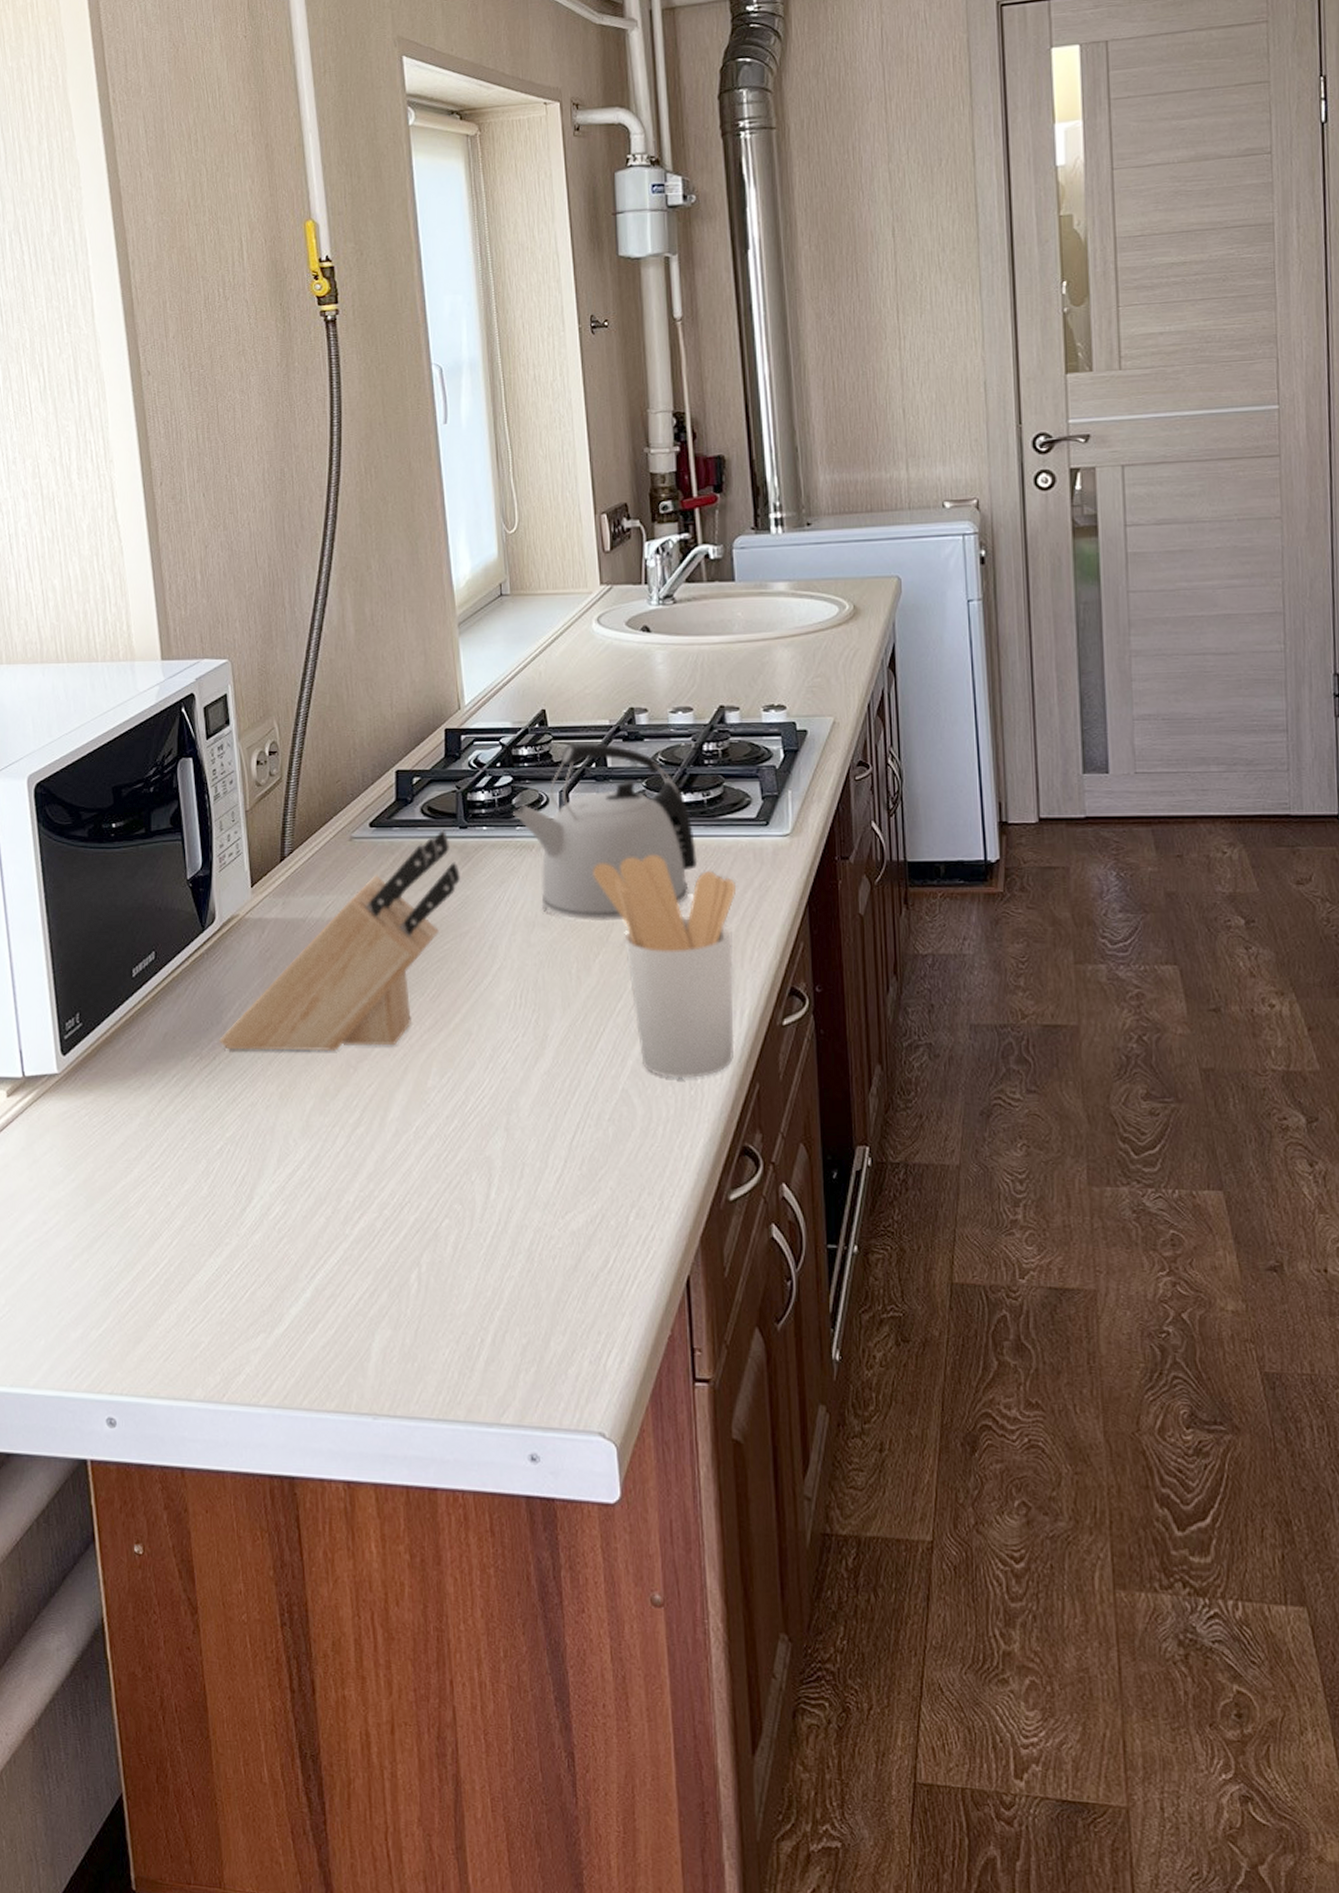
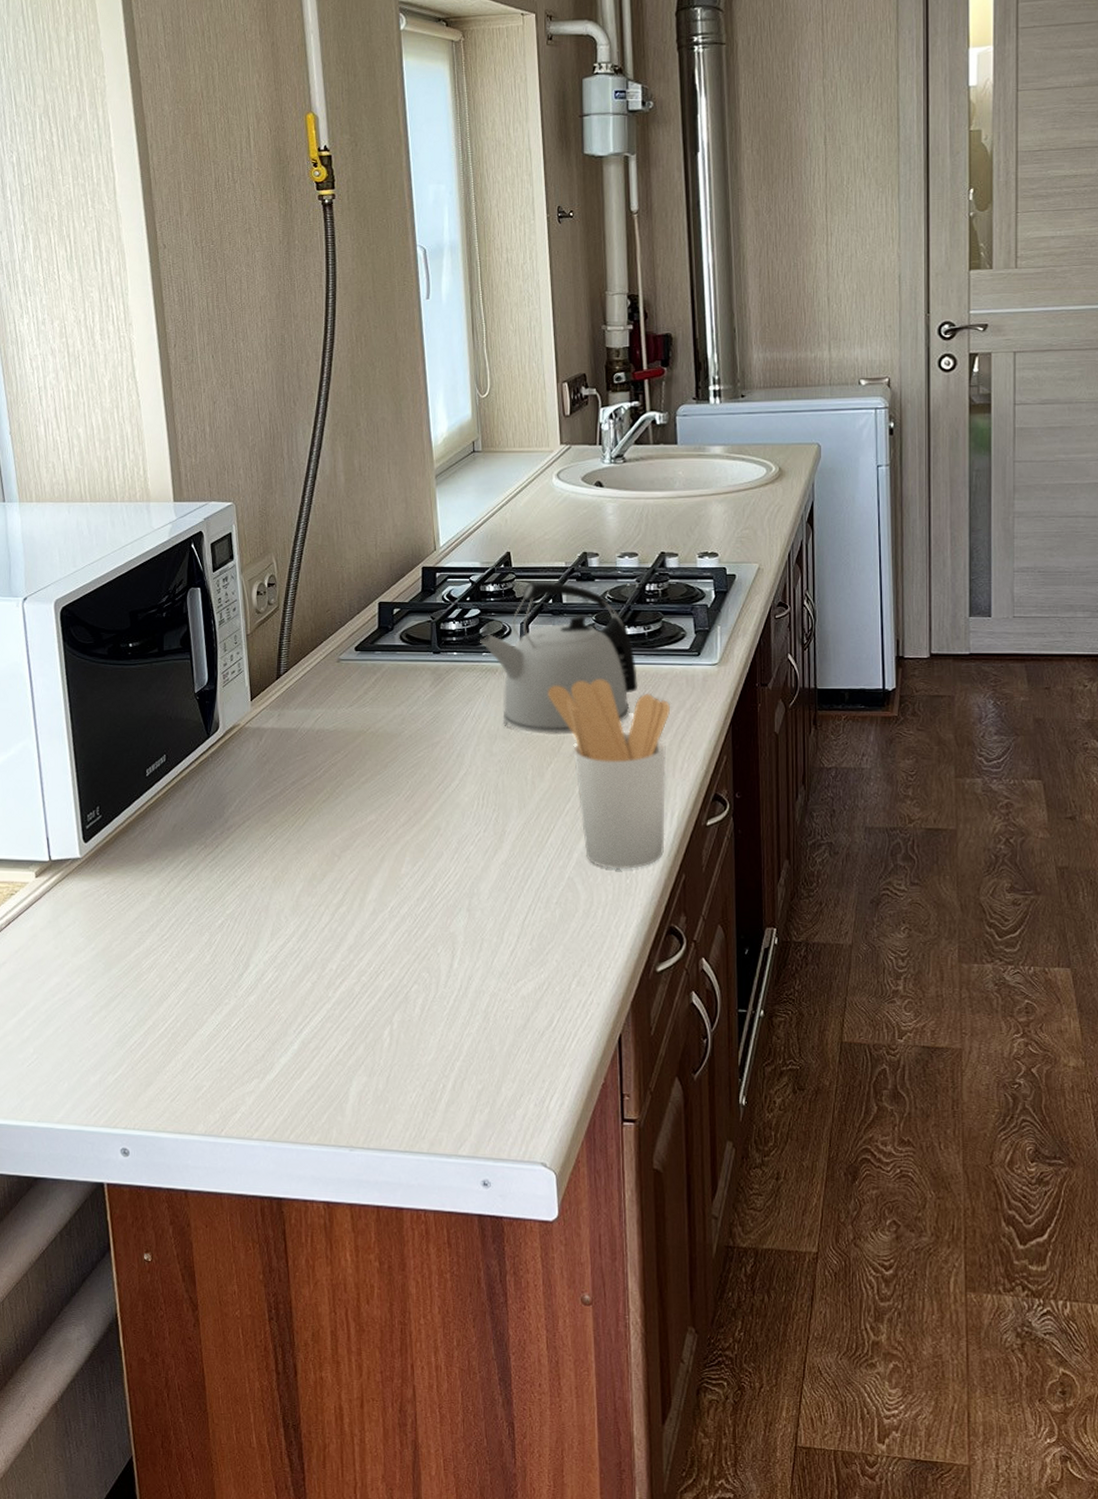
knife block: present [219,830,460,1052] -> none [221,654,433,843]

